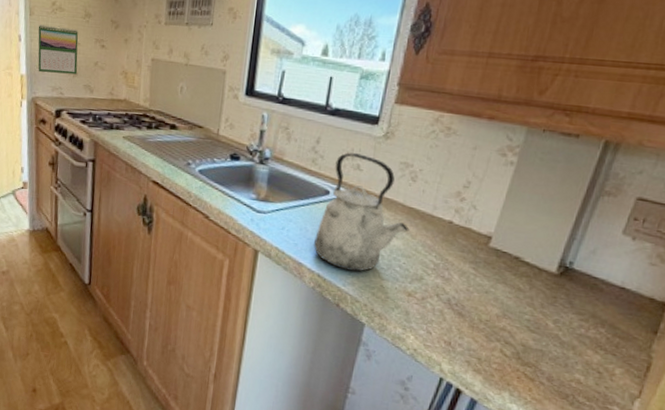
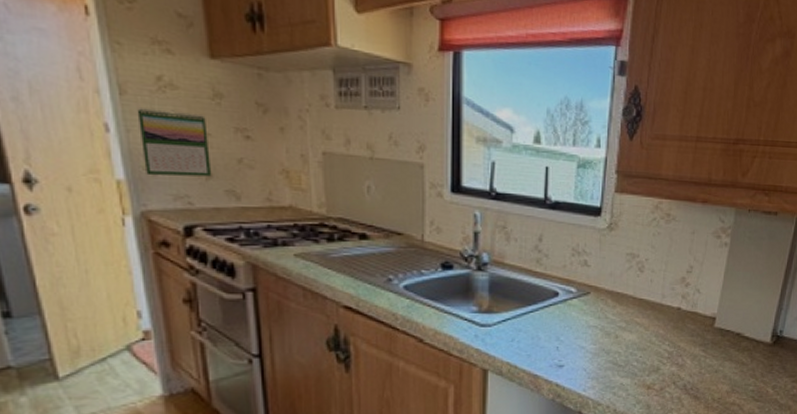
kettle: present [313,152,410,272] -> none [547,248,642,374]

